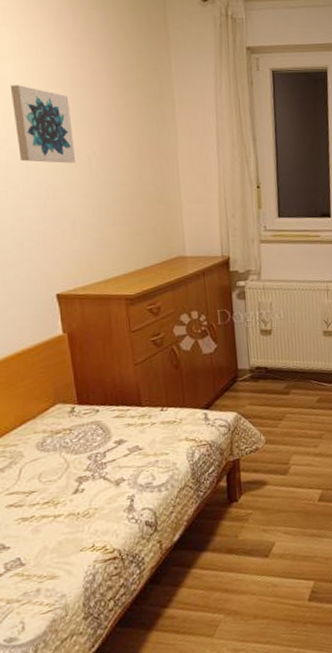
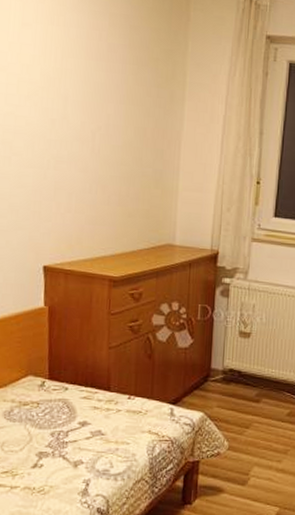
wall art: present [10,85,76,163] -> none [27,51,83,136]

